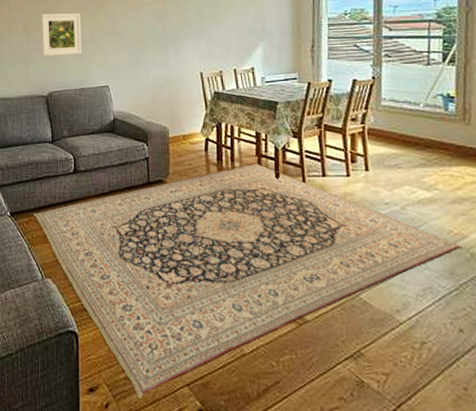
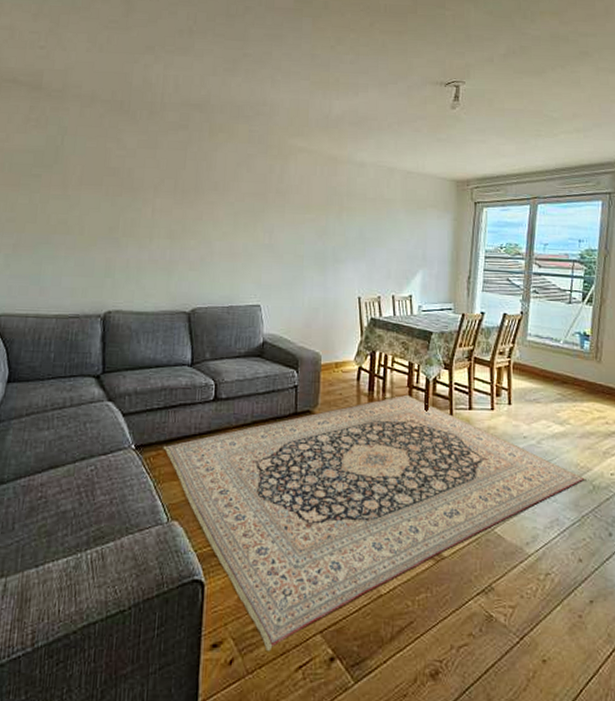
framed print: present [41,13,82,56] -> none [188,219,235,268]

